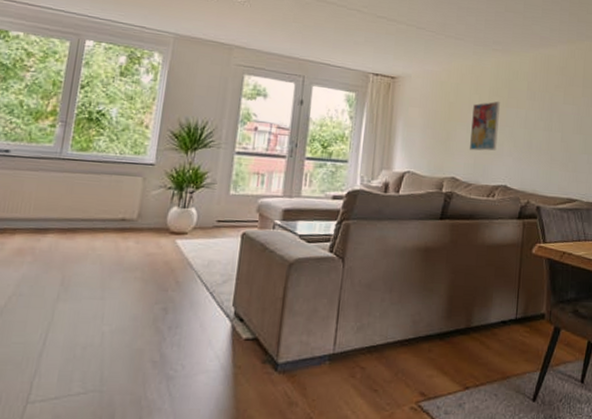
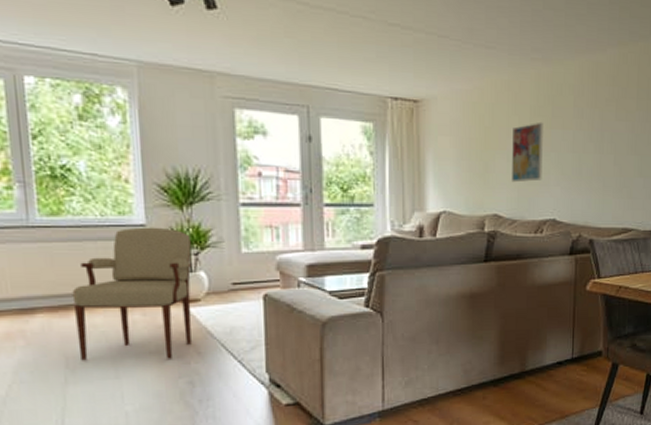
armchair: none [75,166,190,285] -> present [72,227,192,361]

